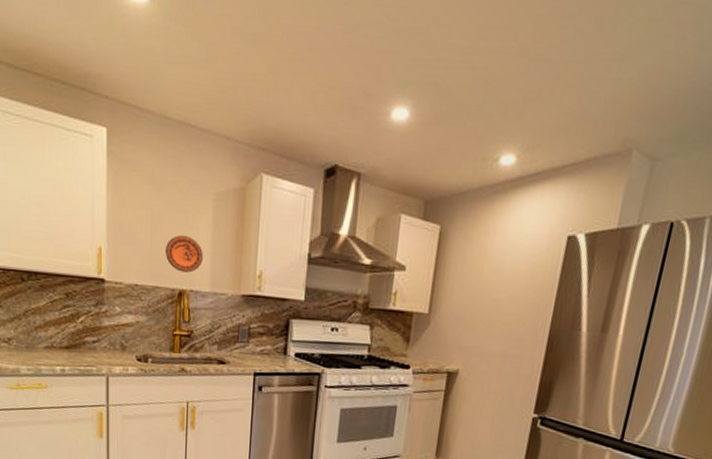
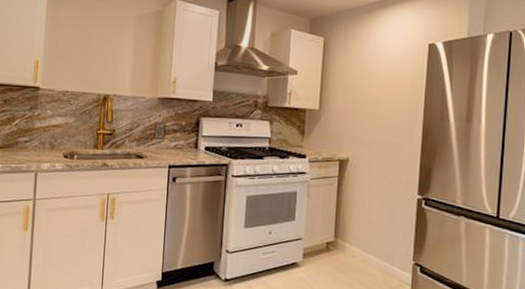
decorative plate: present [165,235,203,273] -> none [93,50,126,80]

